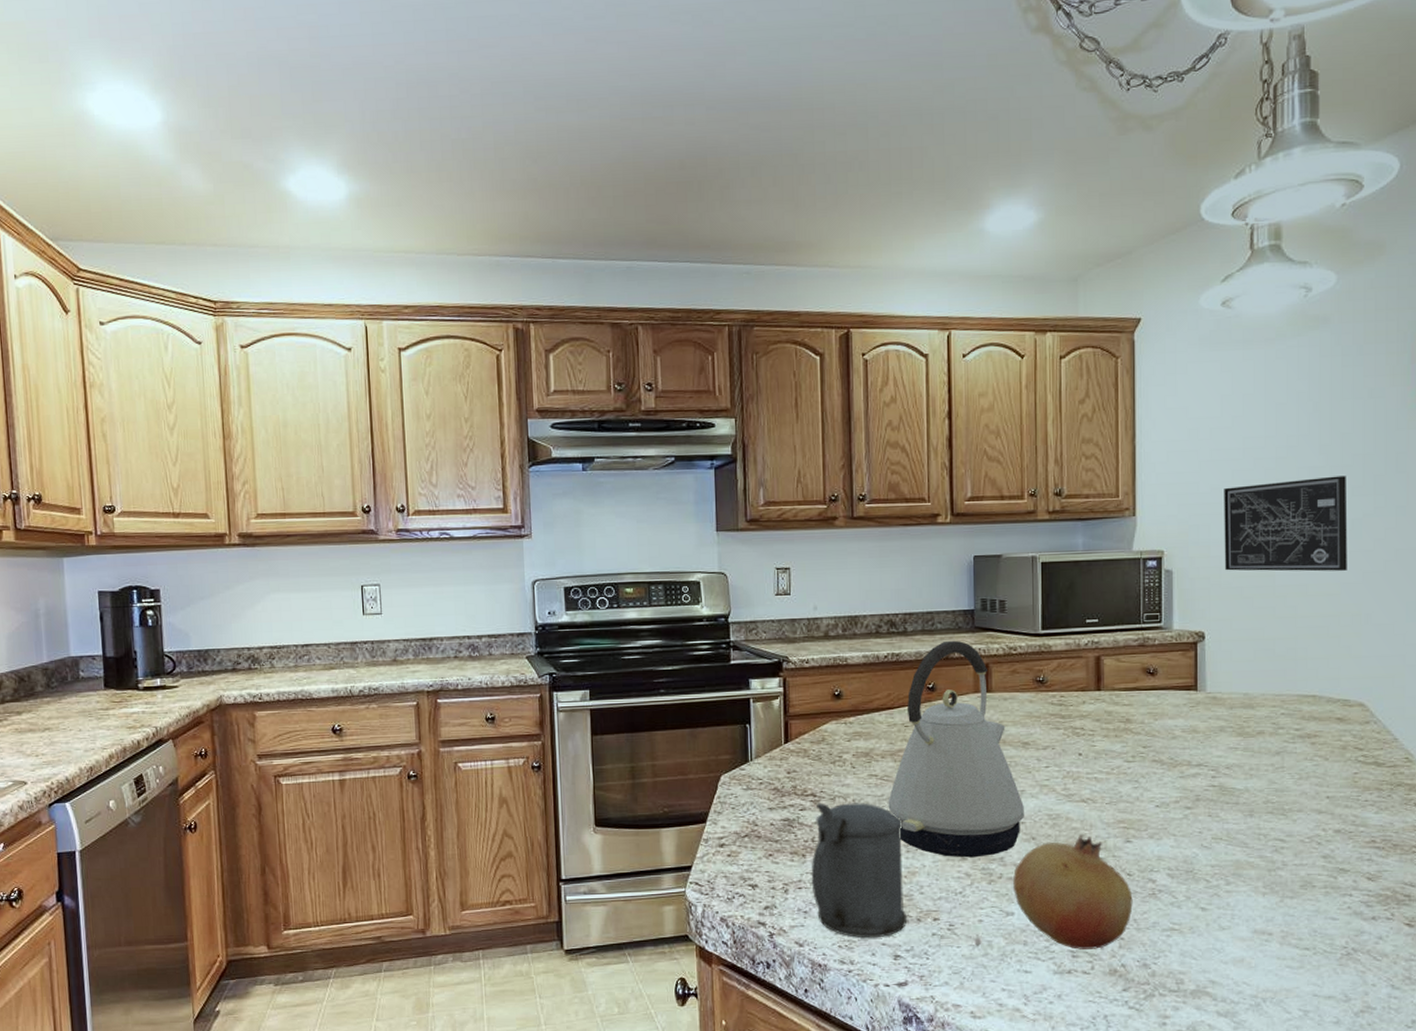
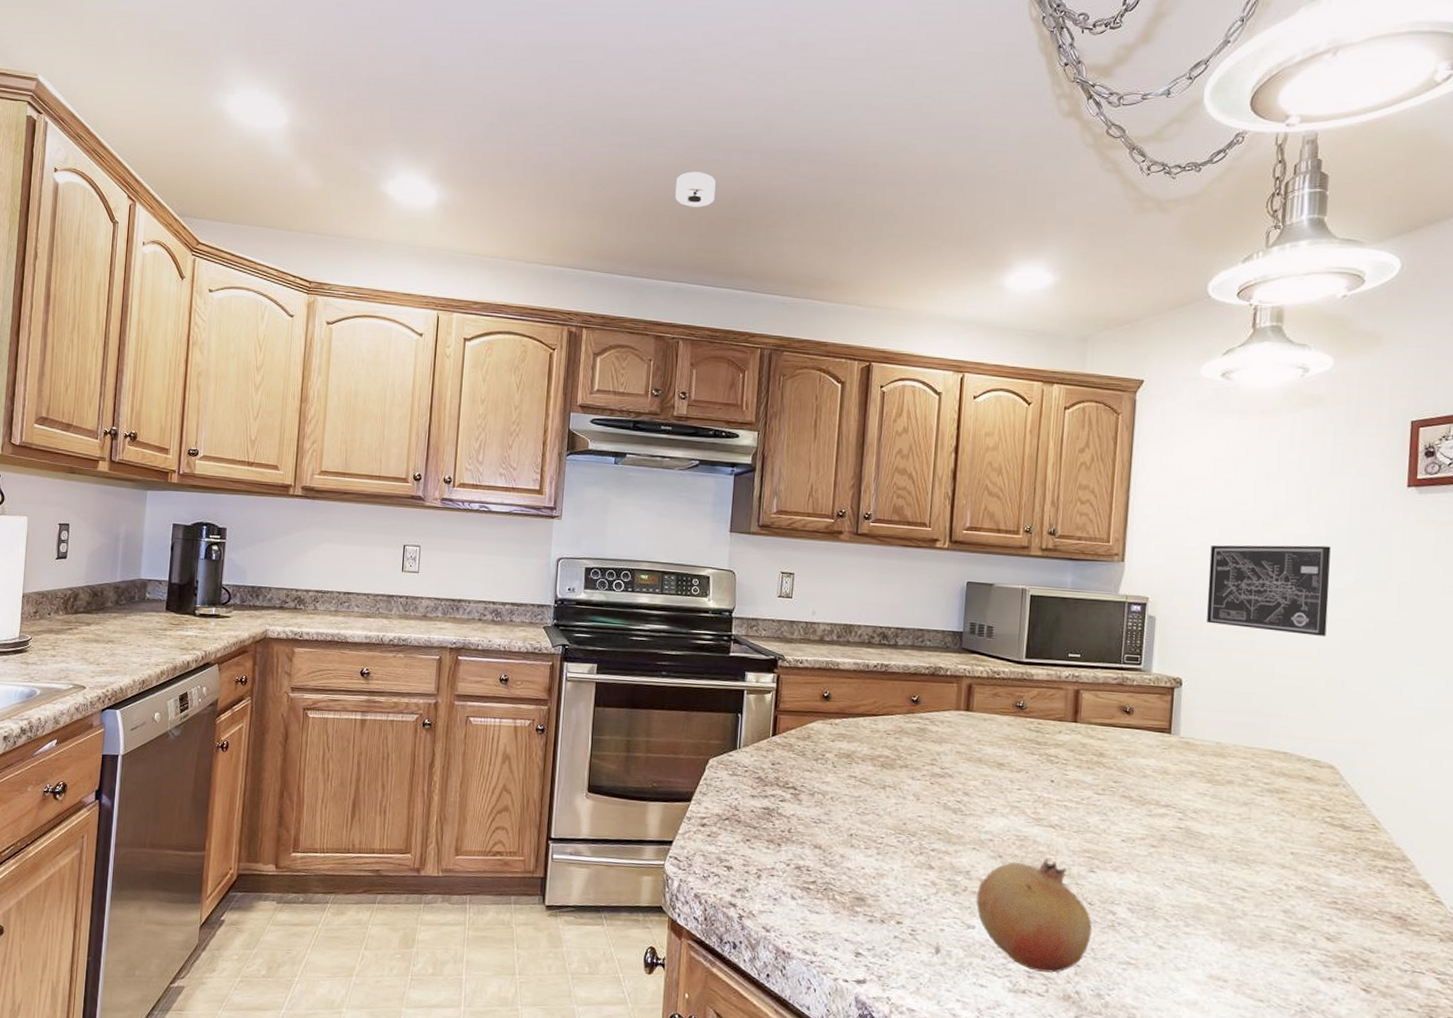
smoke detector: none [614,132,659,174] -> present [675,171,716,207]
beer stein: present [811,802,908,939] -> none [784,796,876,934]
kettle: present [888,640,1024,858] -> none [864,658,994,868]

